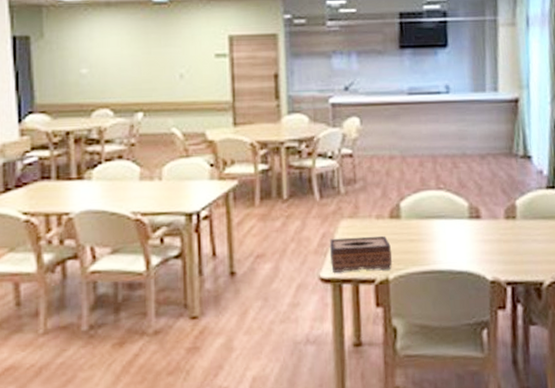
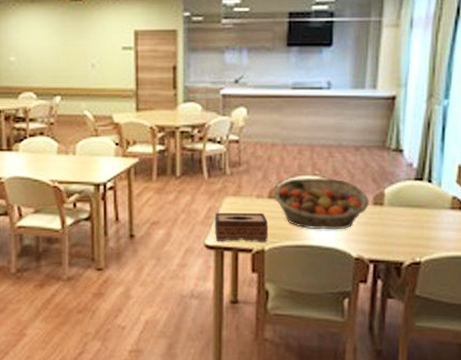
fruit basket: none [396,191,501,252] -> present [274,177,369,230]

